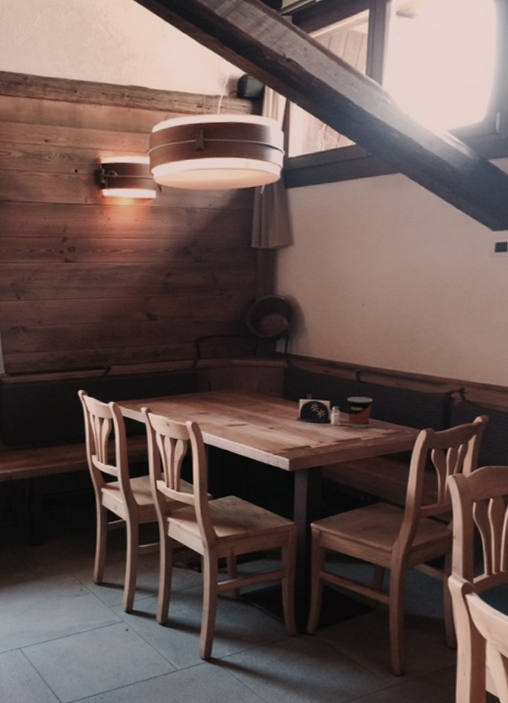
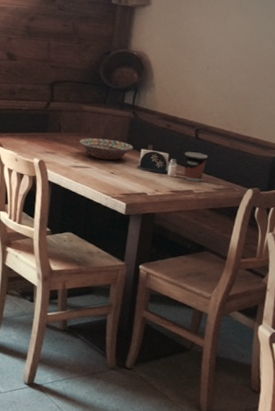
decorative bowl: none [233,392,291,415] -> present [79,137,133,161]

